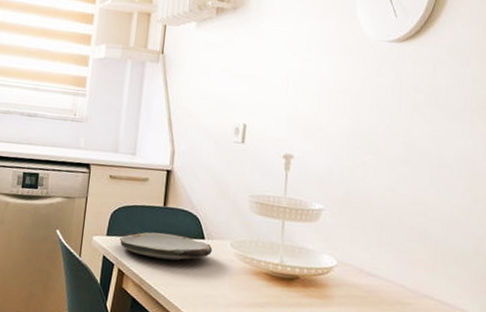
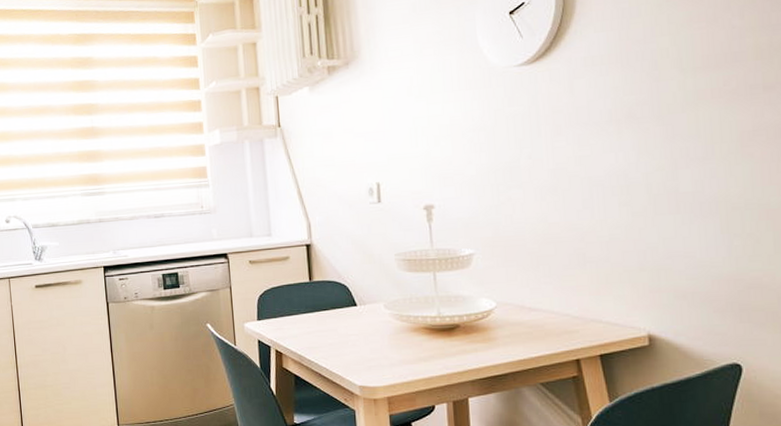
plate: present [120,232,212,261] -> none [271,306,366,333]

